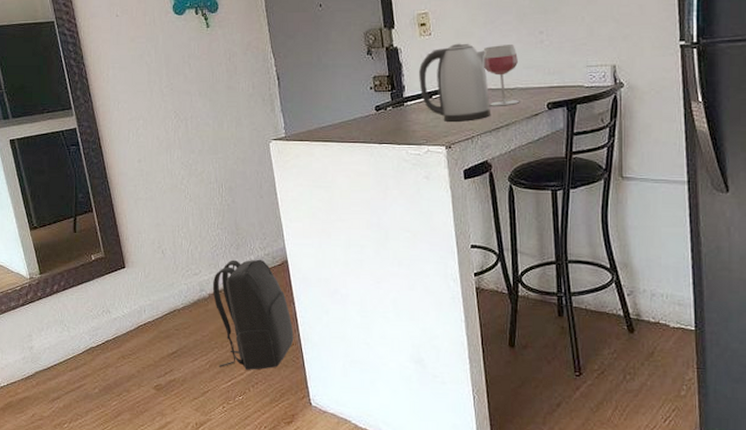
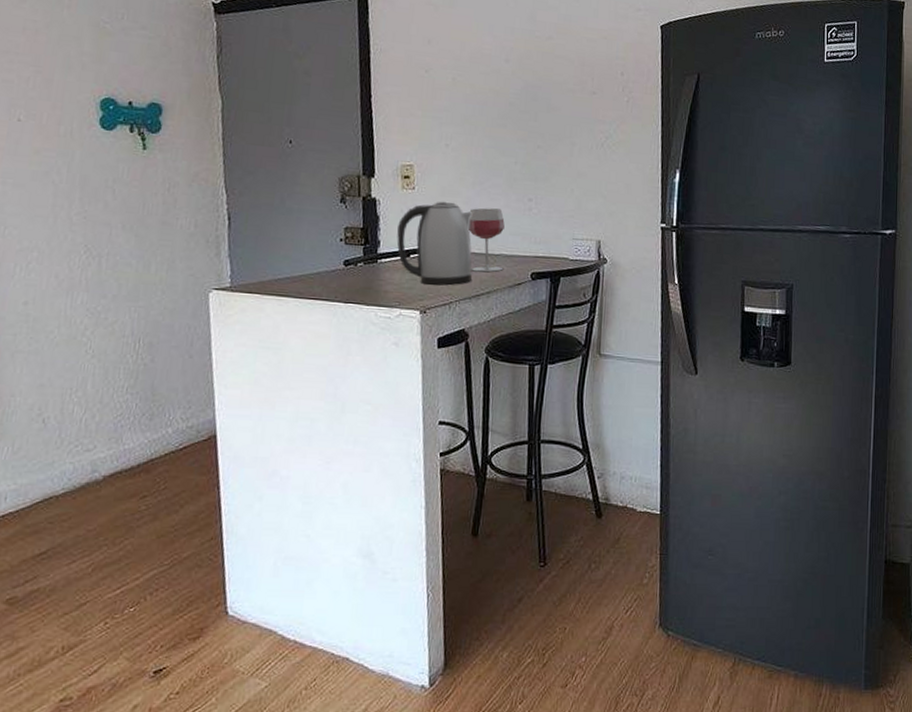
backpack: present [212,259,294,370] -> none [106,432,215,573]

